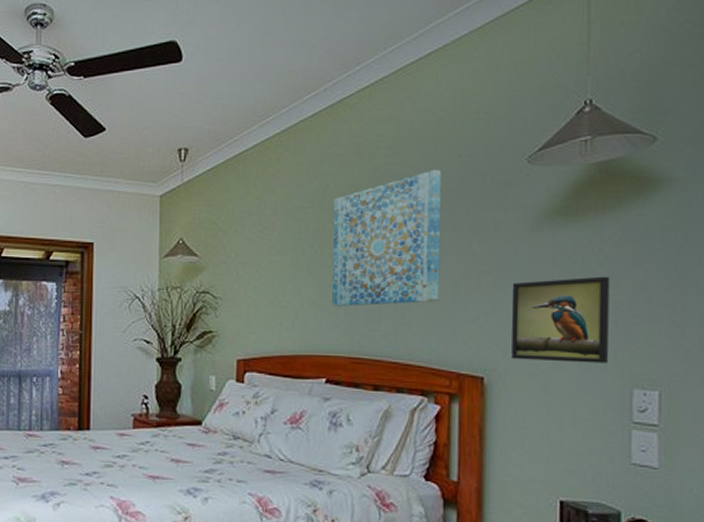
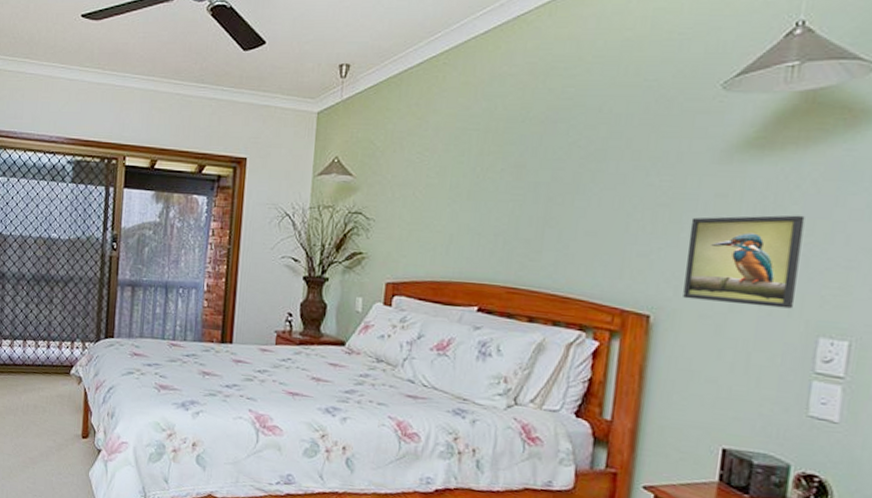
wall art: present [332,169,441,307] -> none [491,93,623,235]

